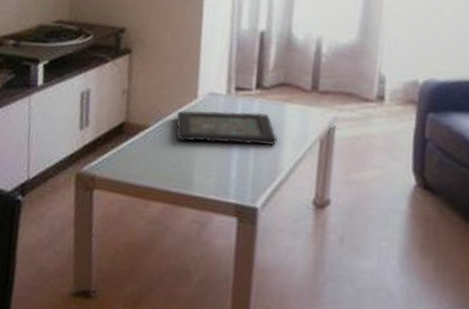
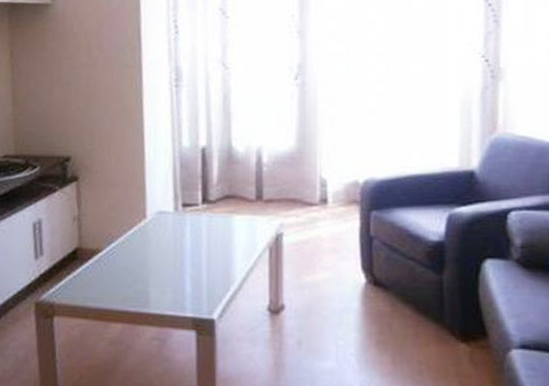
decorative tray: present [176,110,278,146] -> none [127,226,228,261]

